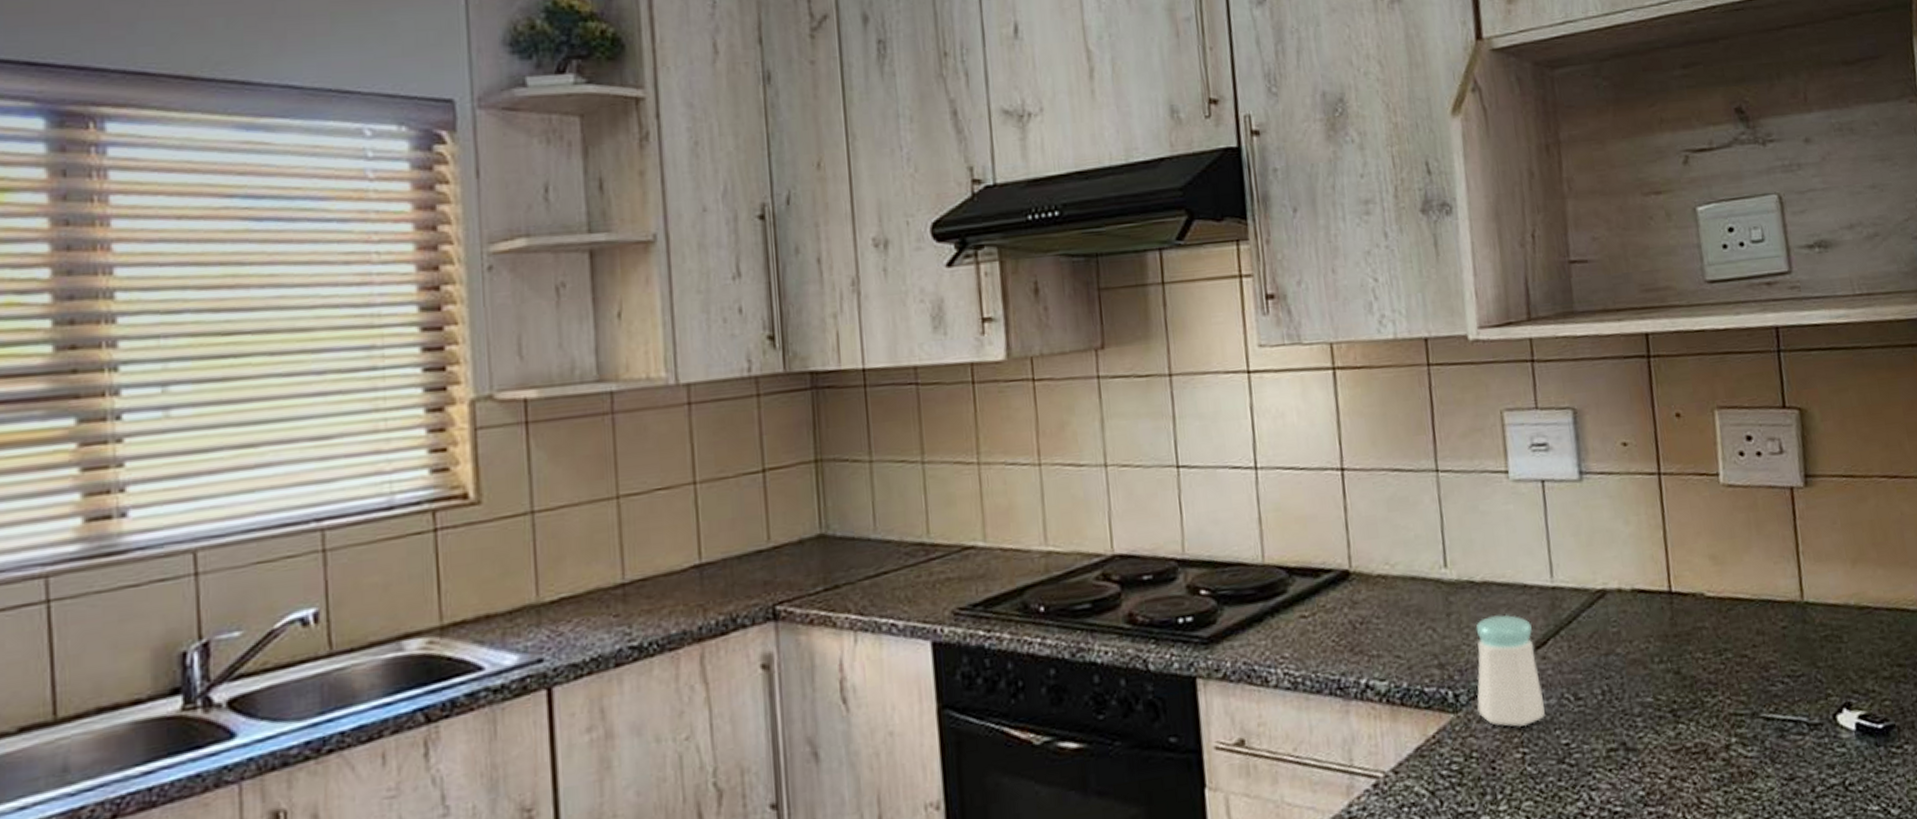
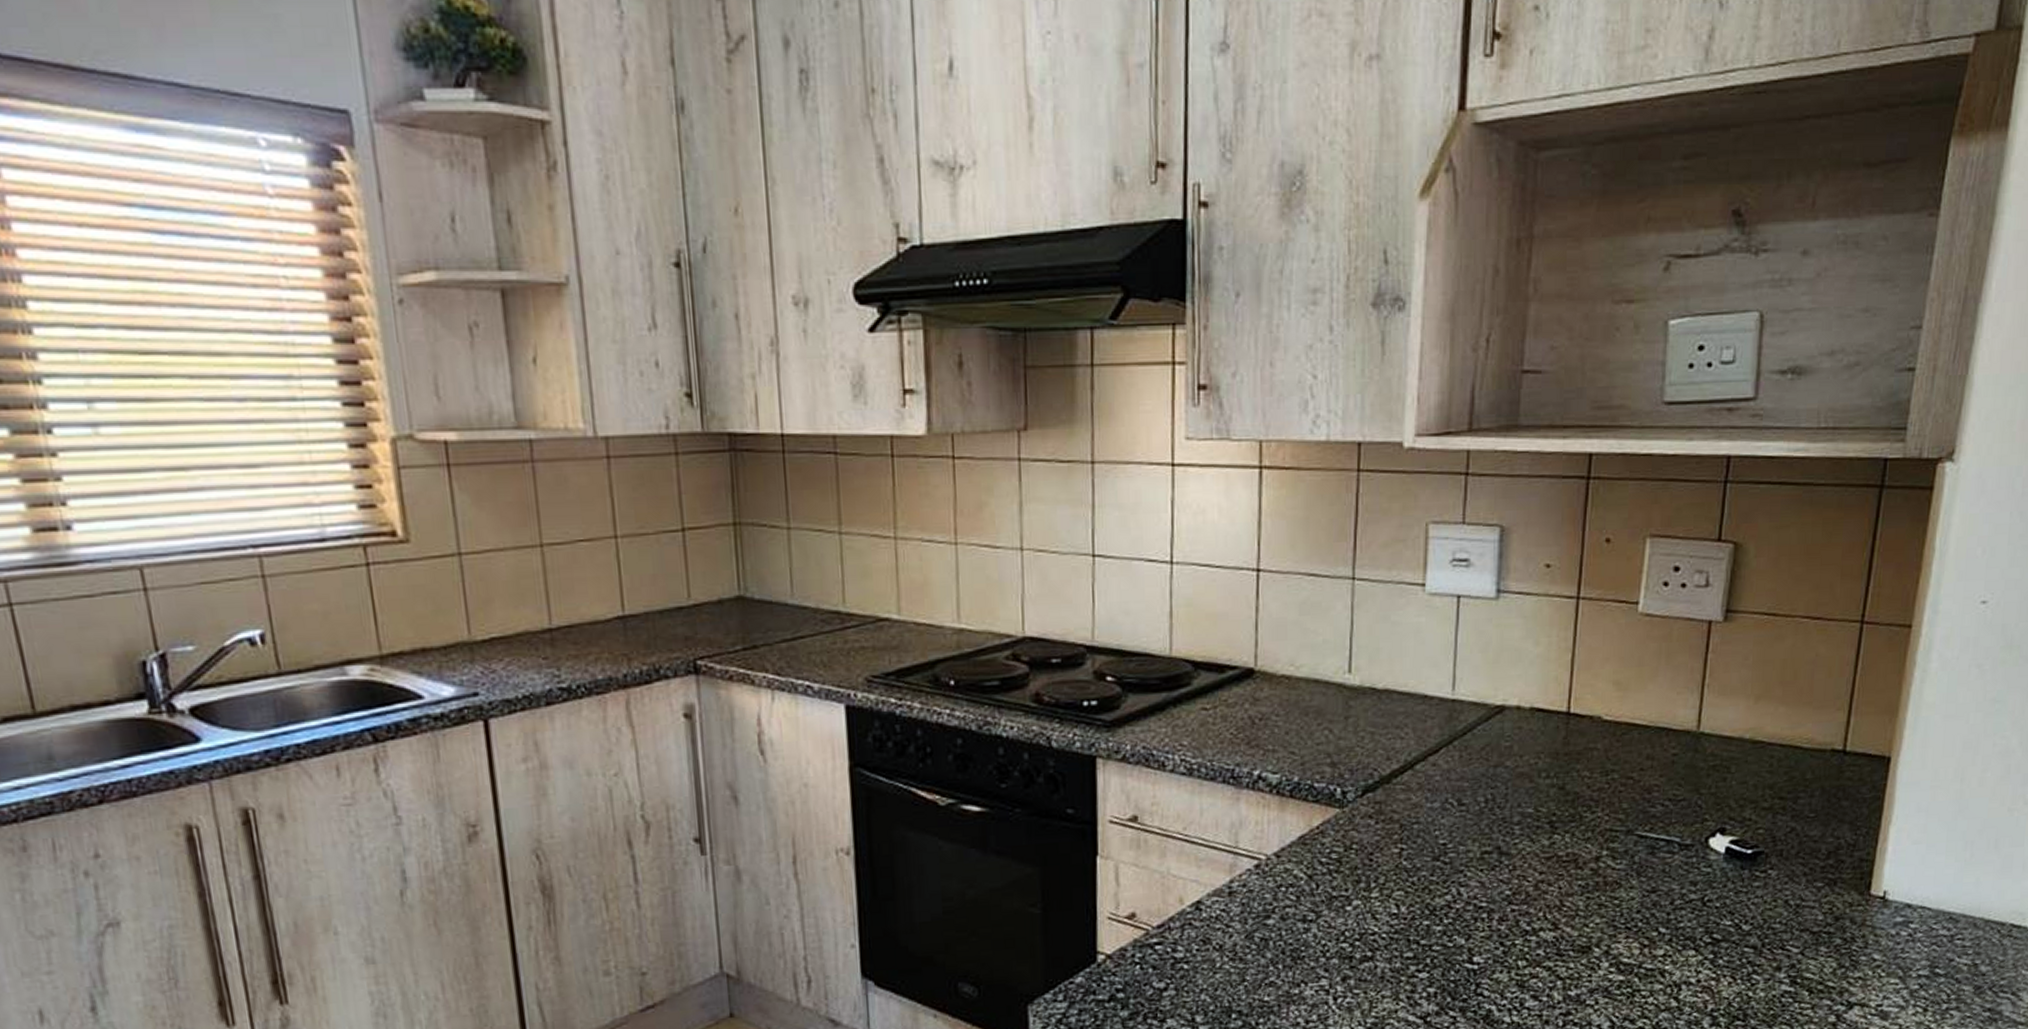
salt shaker: present [1476,614,1545,728] -> none [1363,721,1427,826]

